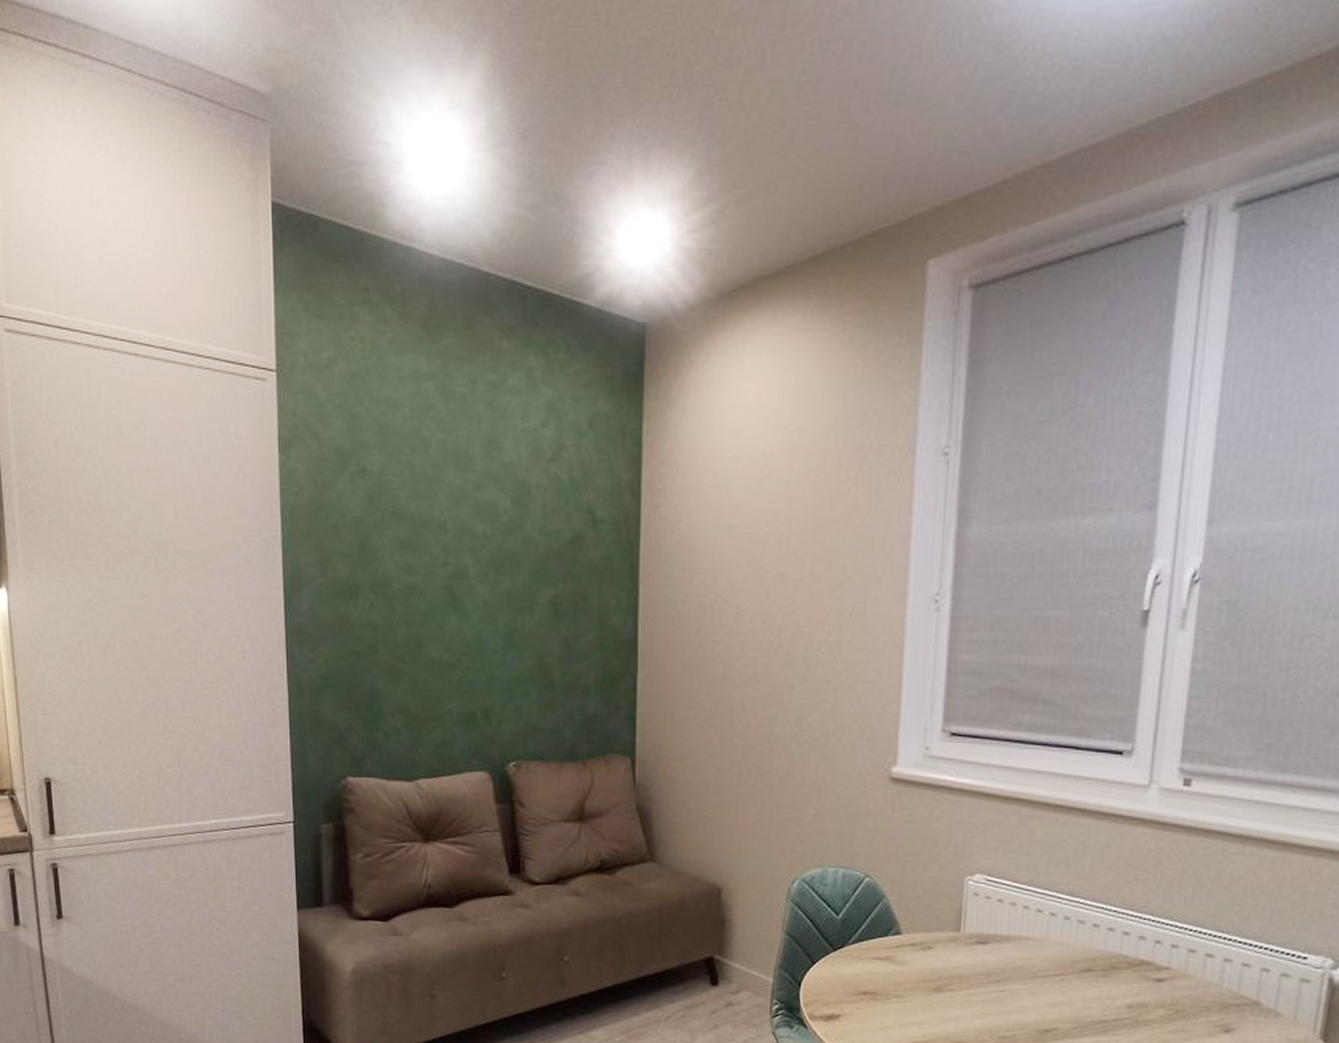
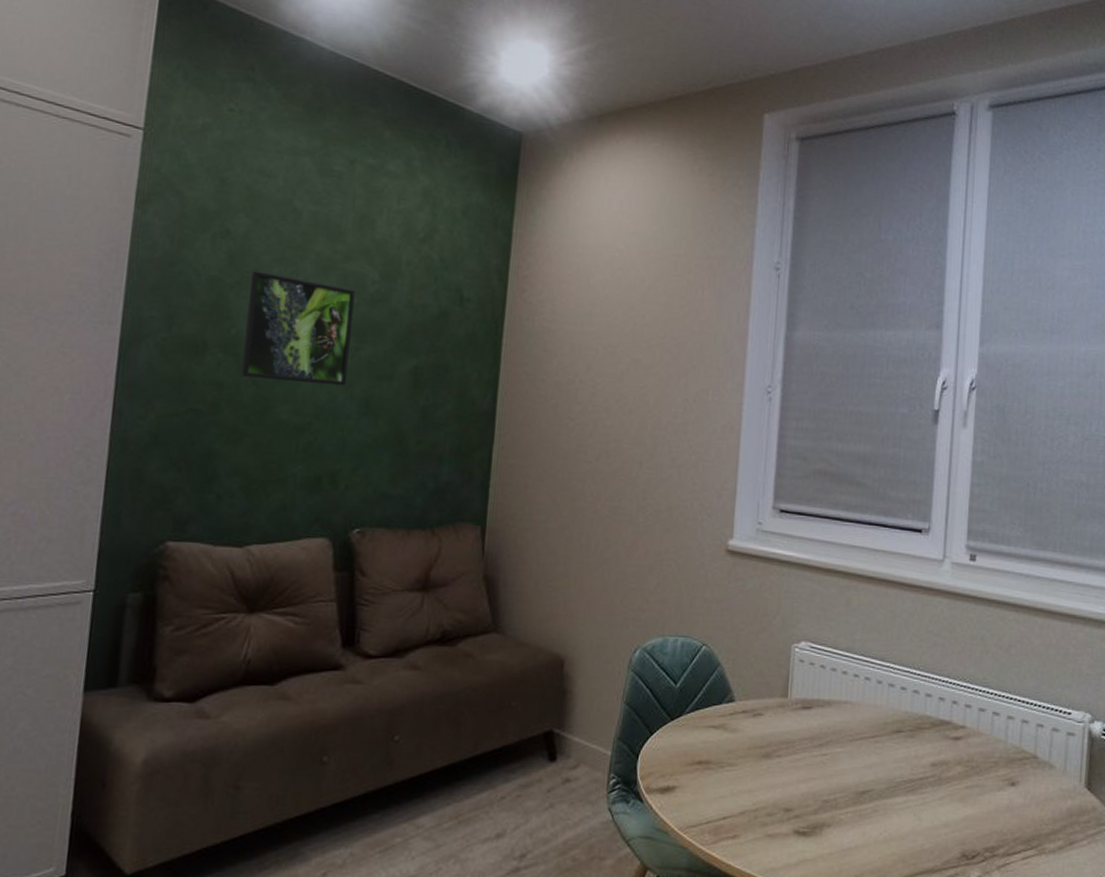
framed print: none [390,509,489,621] -> present [241,271,355,386]

